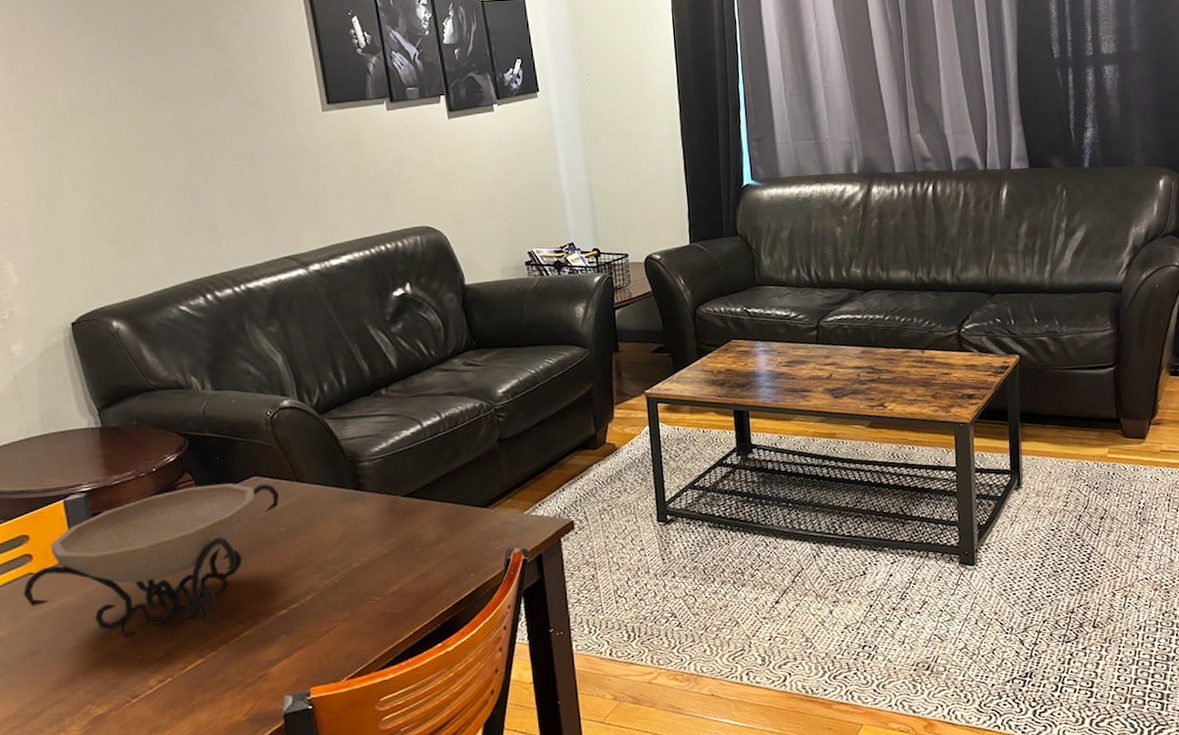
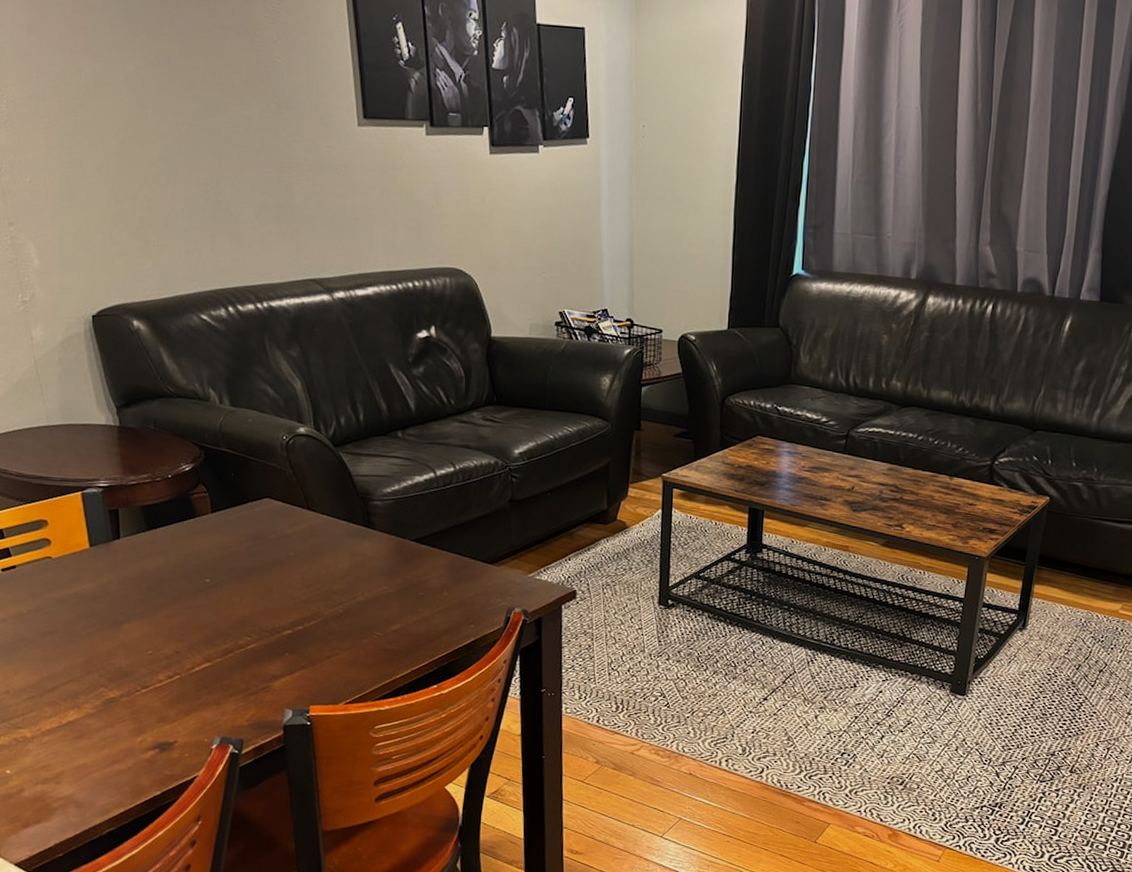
decorative bowl: present [23,483,280,638] -> none [41,498,291,633]

